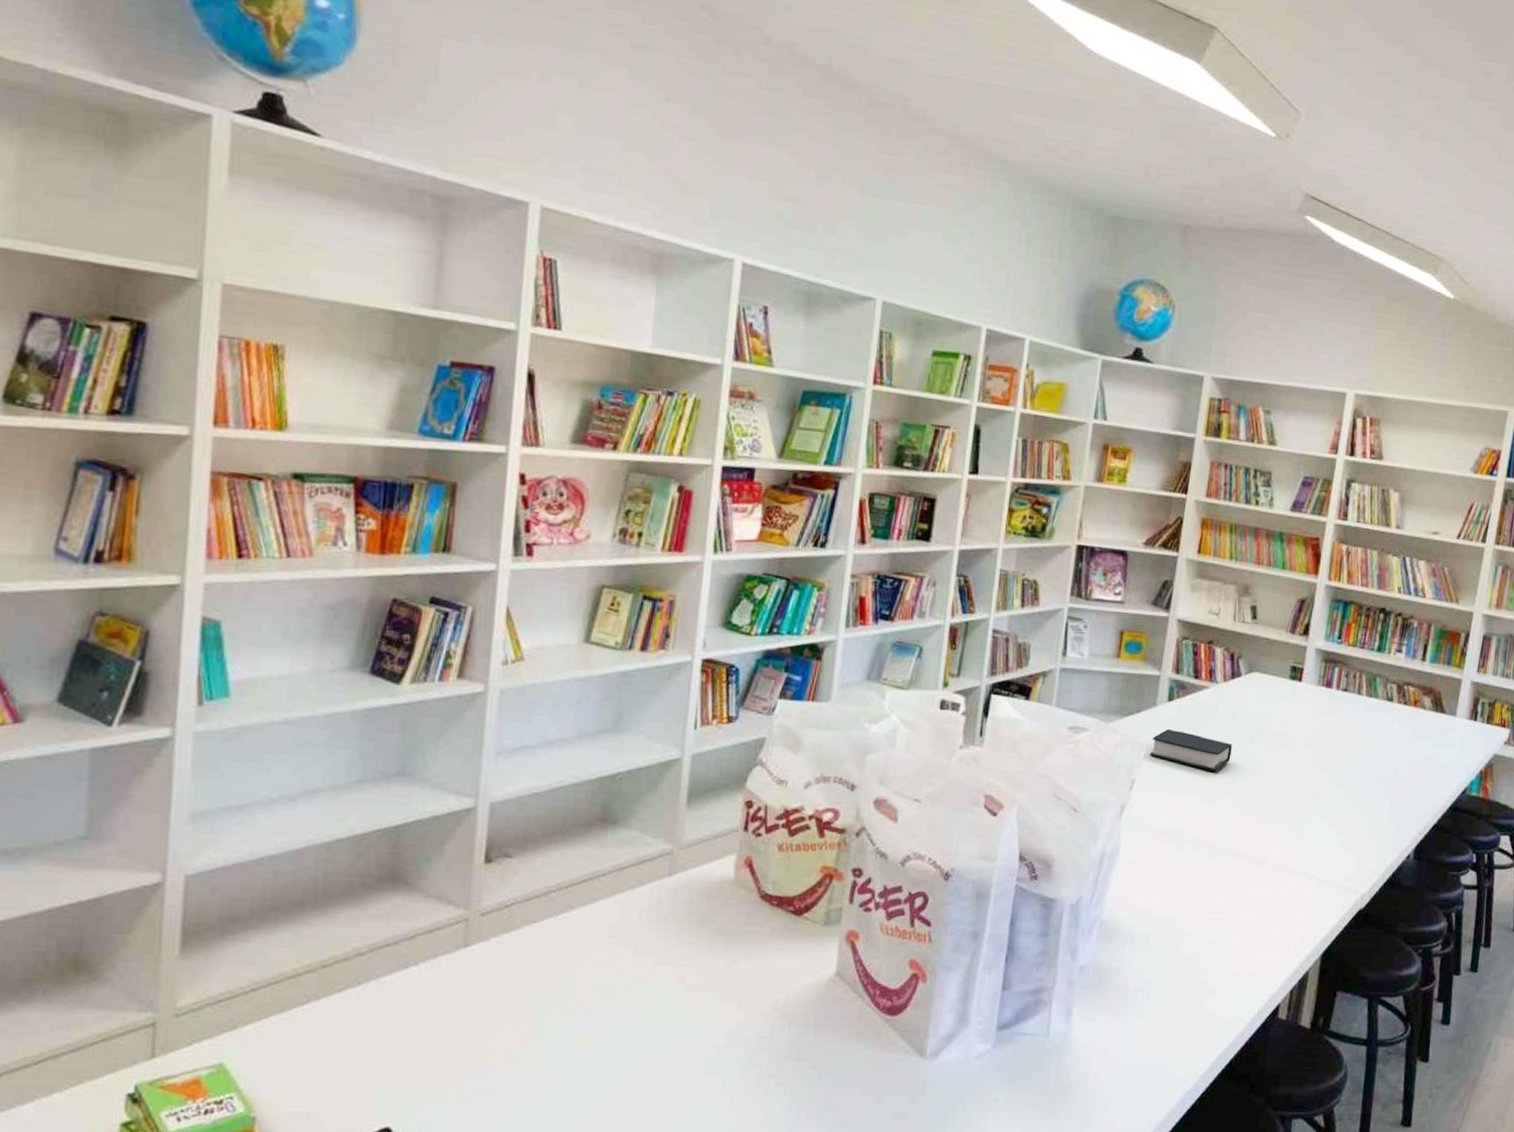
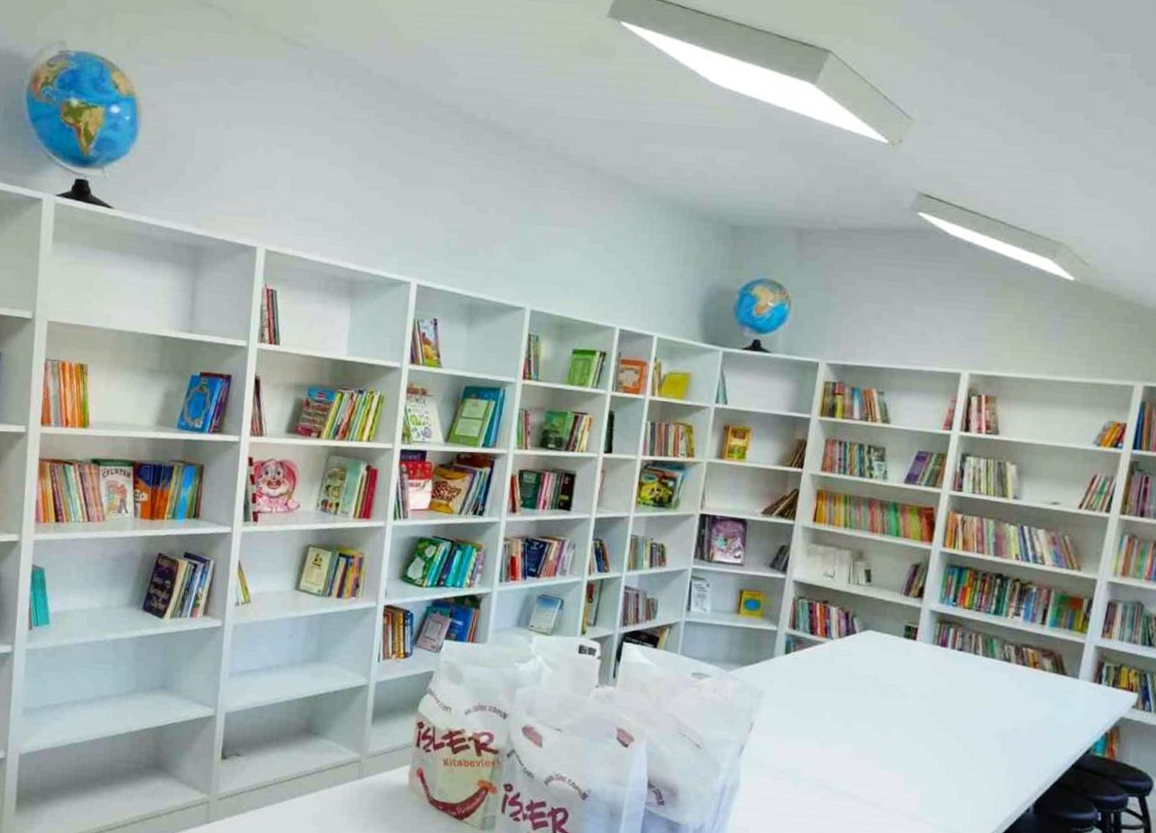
book: present [1150,728,1232,772] -> none [768,678,847,719]

